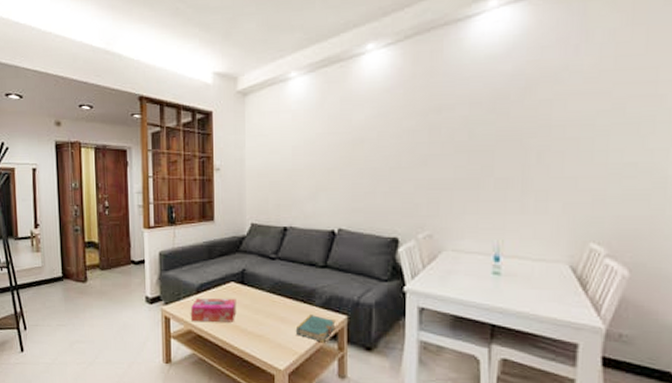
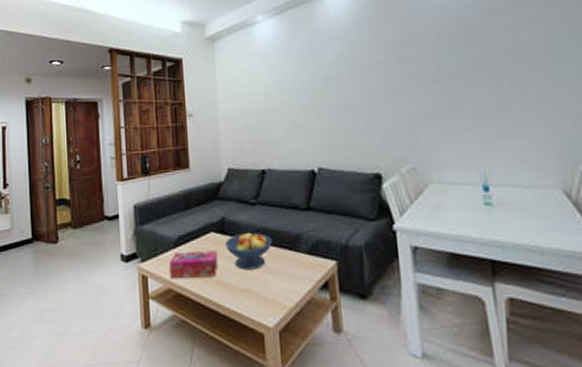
fruit bowl: none [245,284,288,319] -> present [225,232,272,270]
book: present [295,313,336,343] -> none [282,261,326,293]

